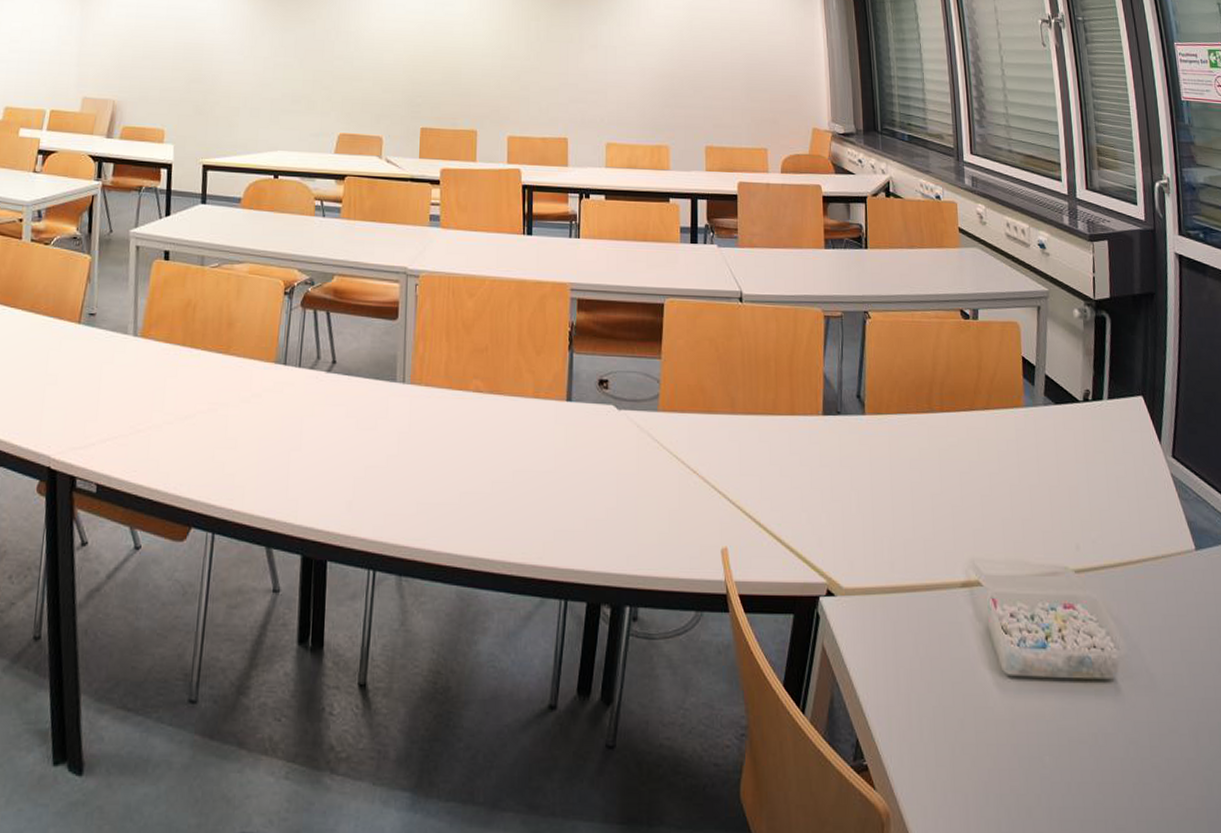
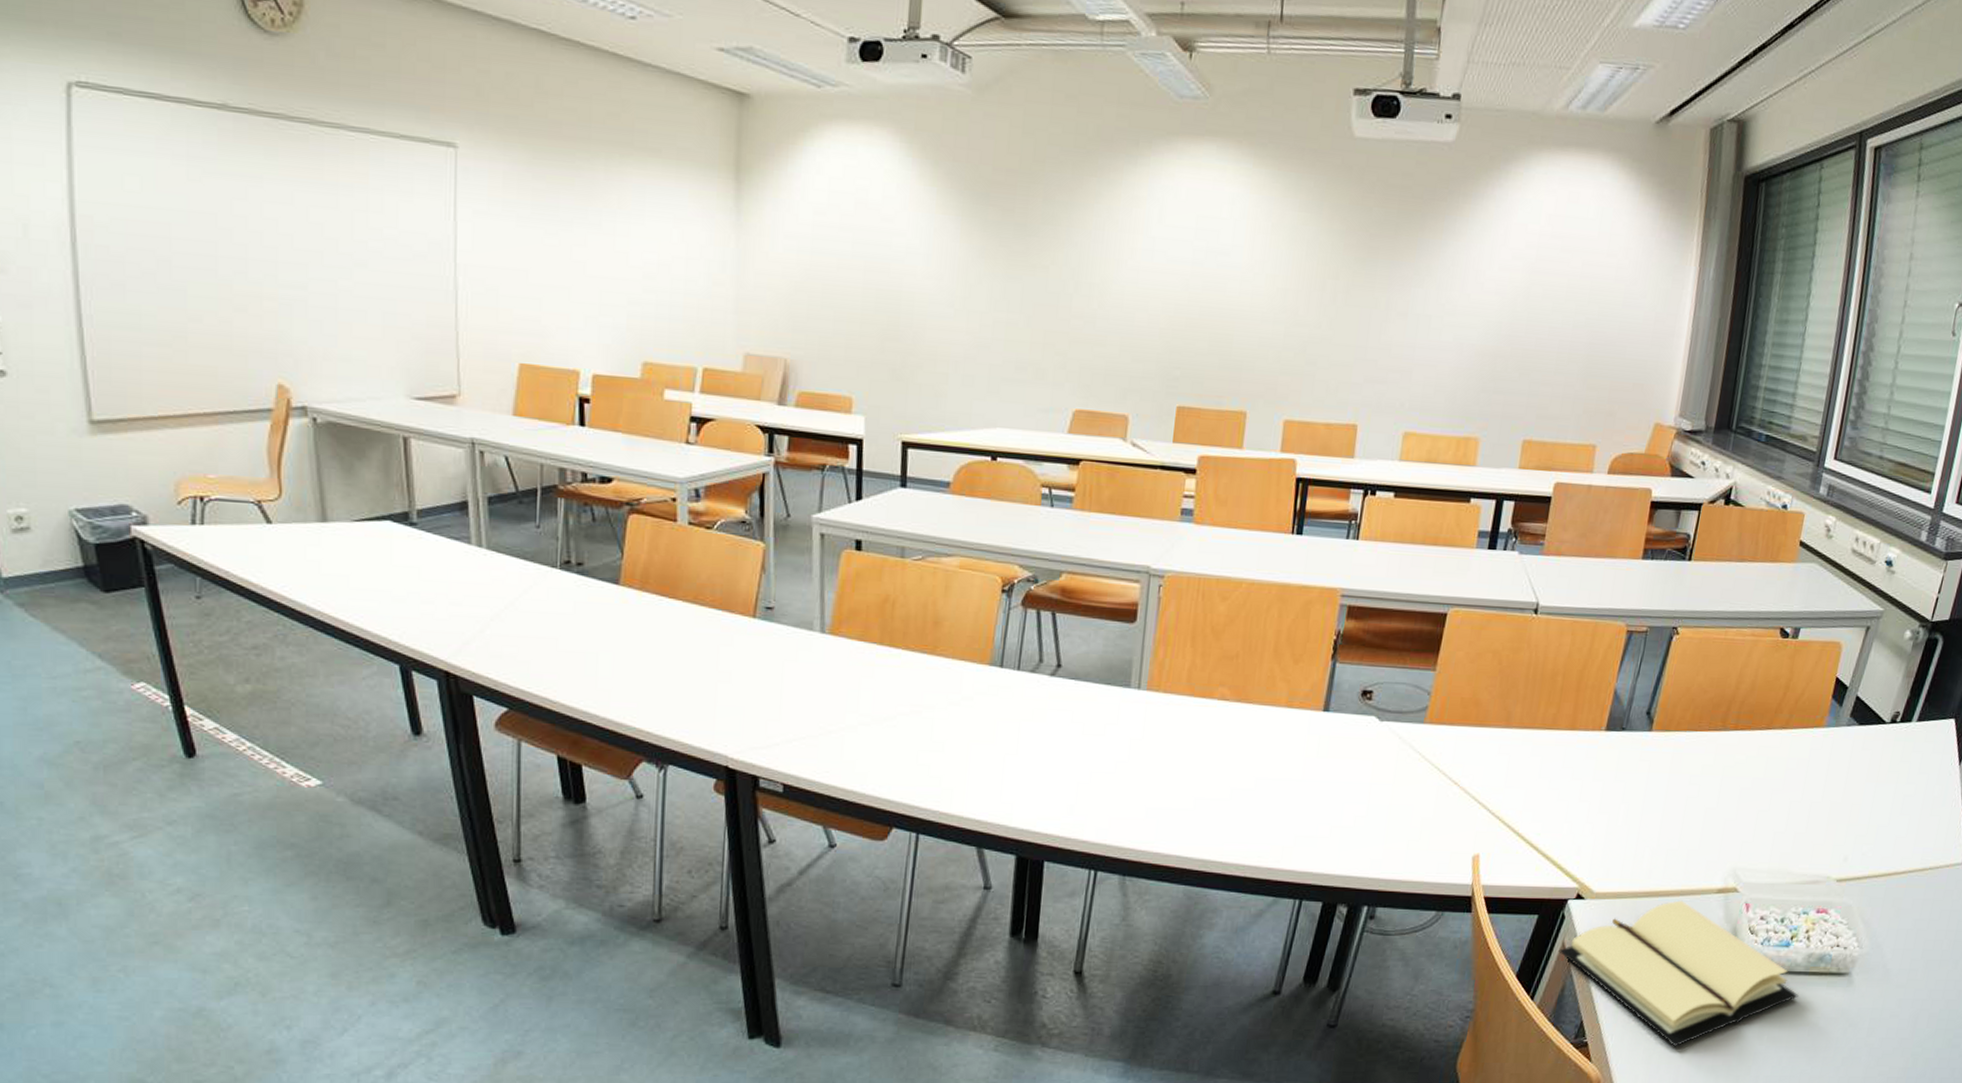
book: none [820,596,1069,771] -> present [1559,900,1799,1047]

